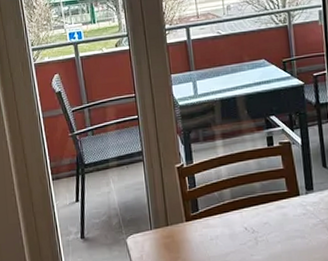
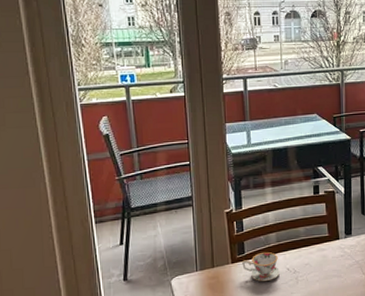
teacup: none [197,209,237,242] -> present [242,251,280,281]

